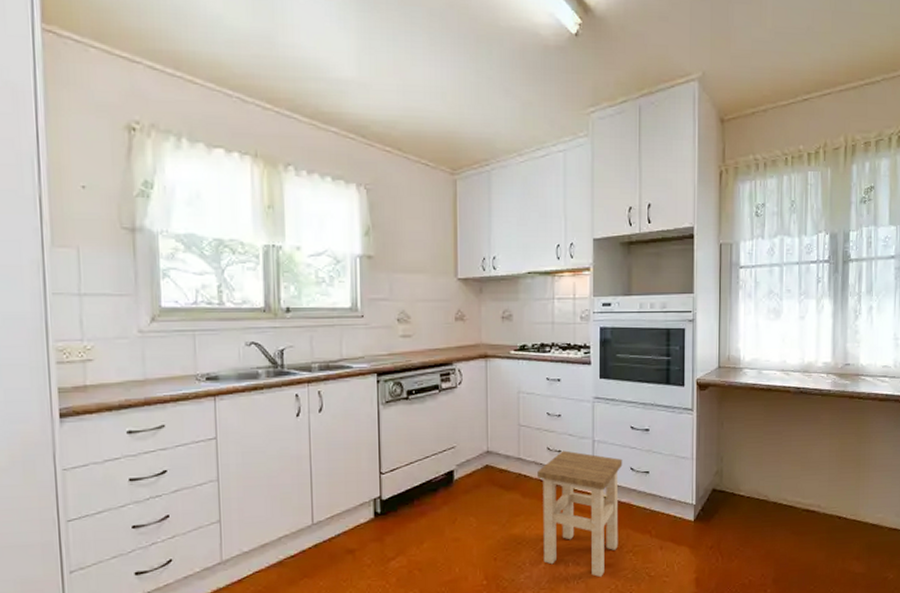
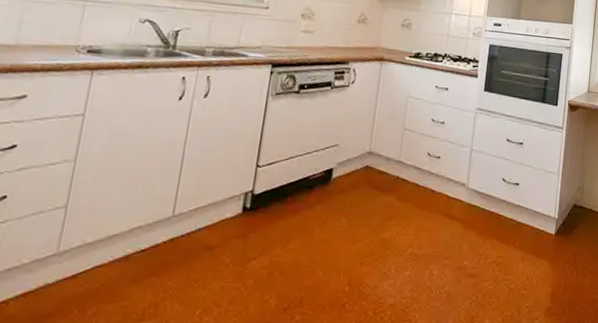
stool: present [537,450,623,578] -> none [409,157,496,288]

